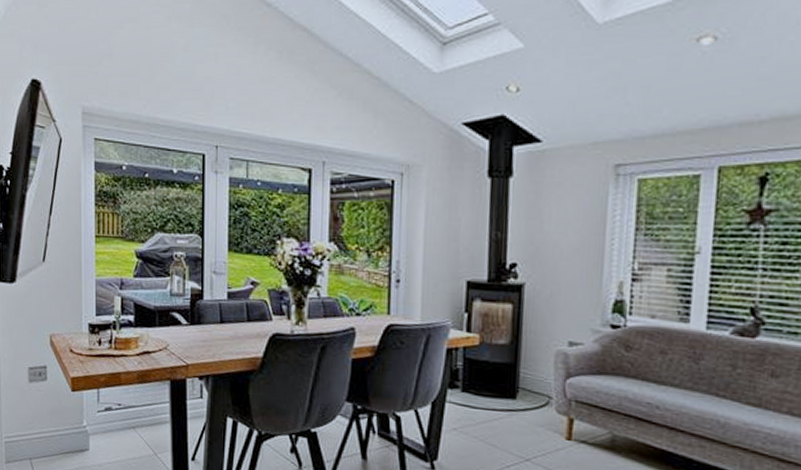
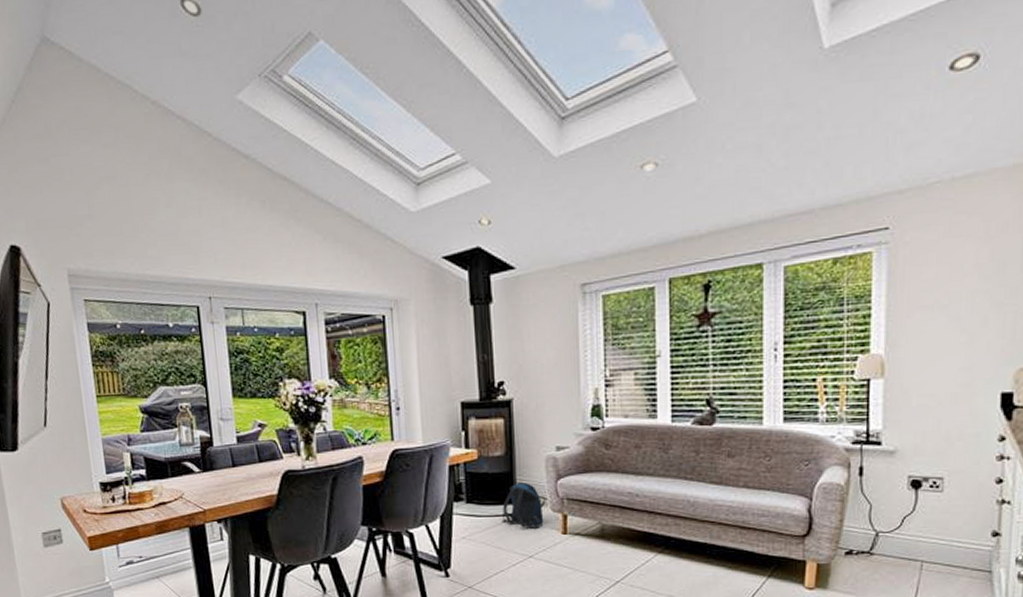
backpack: none [499,376,547,430] -> present [502,482,544,528]

